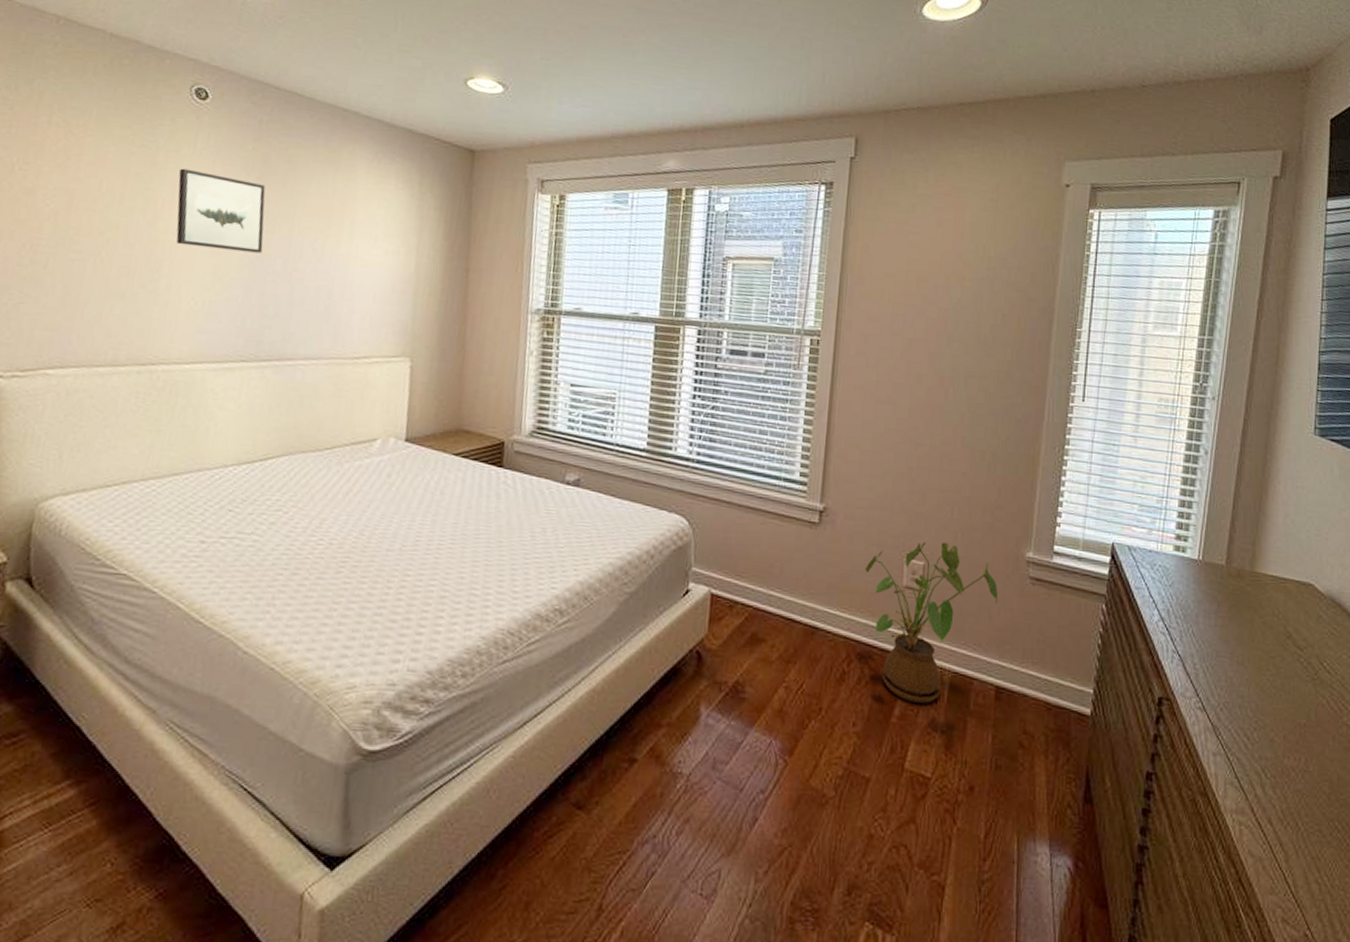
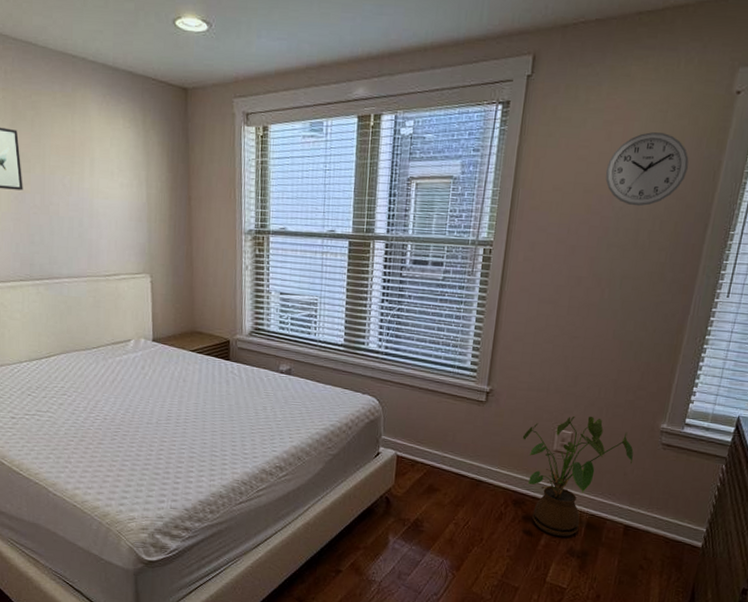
wall clock: none [939,221,1026,298] -> present [605,132,689,207]

